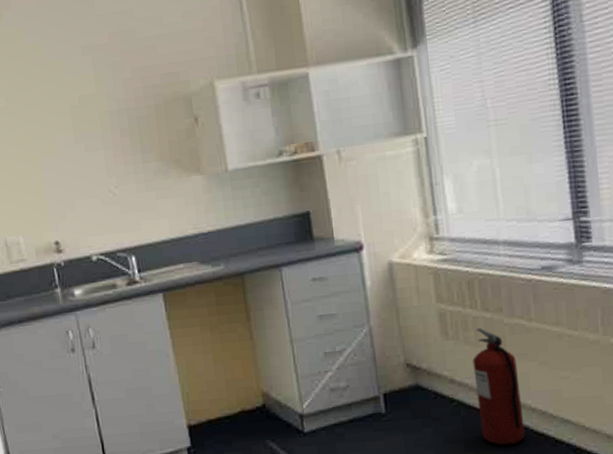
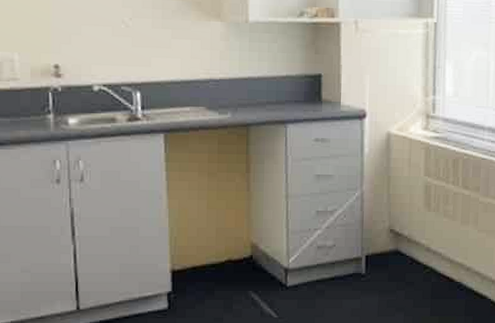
fire extinguisher: present [472,328,525,446] -> none [447,203,485,312]

